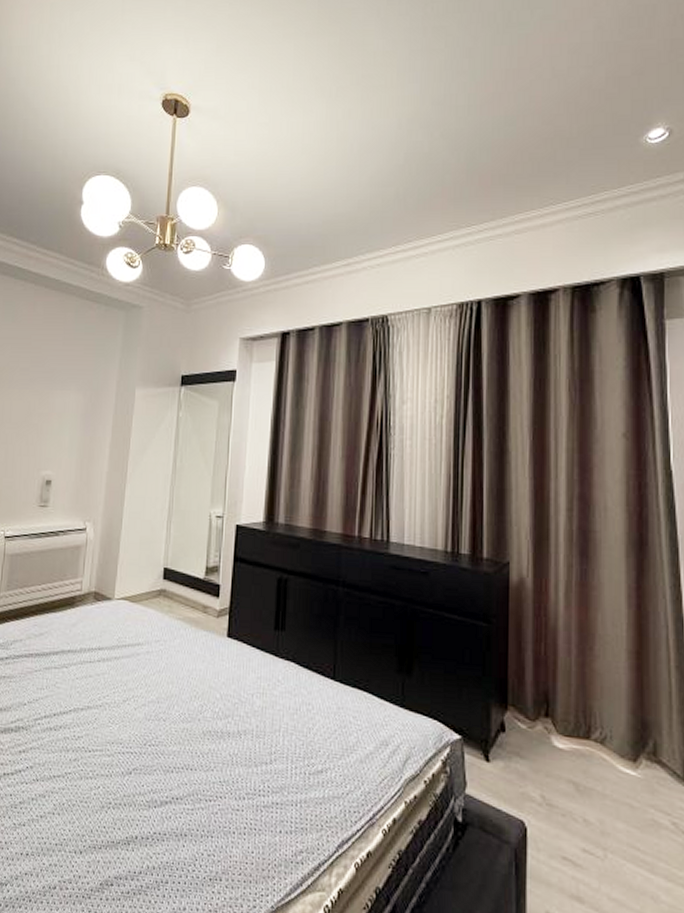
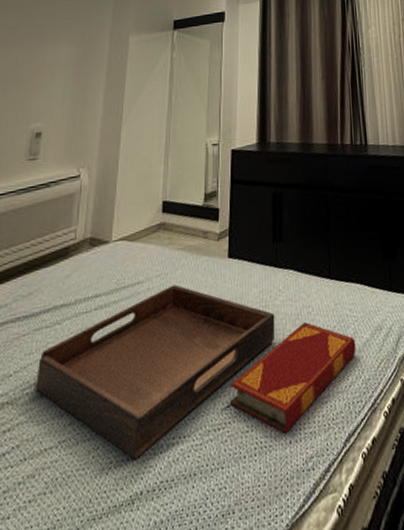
serving tray: none [45,653,272,807] -> present [35,284,276,460]
hardback book: none [222,718,357,822] -> present [230,321,356,433]

